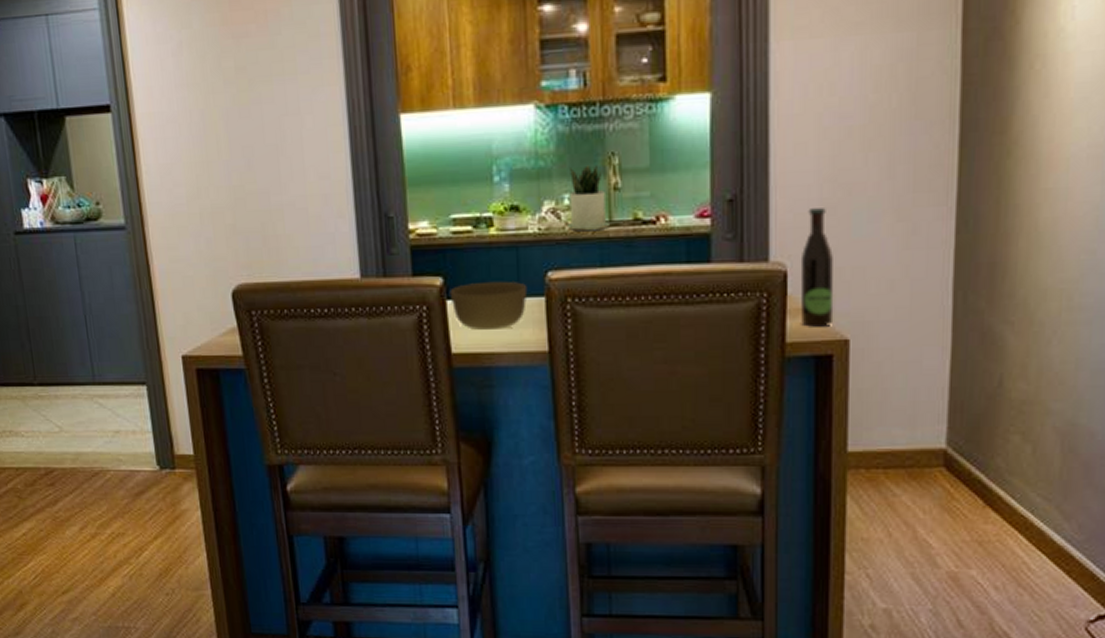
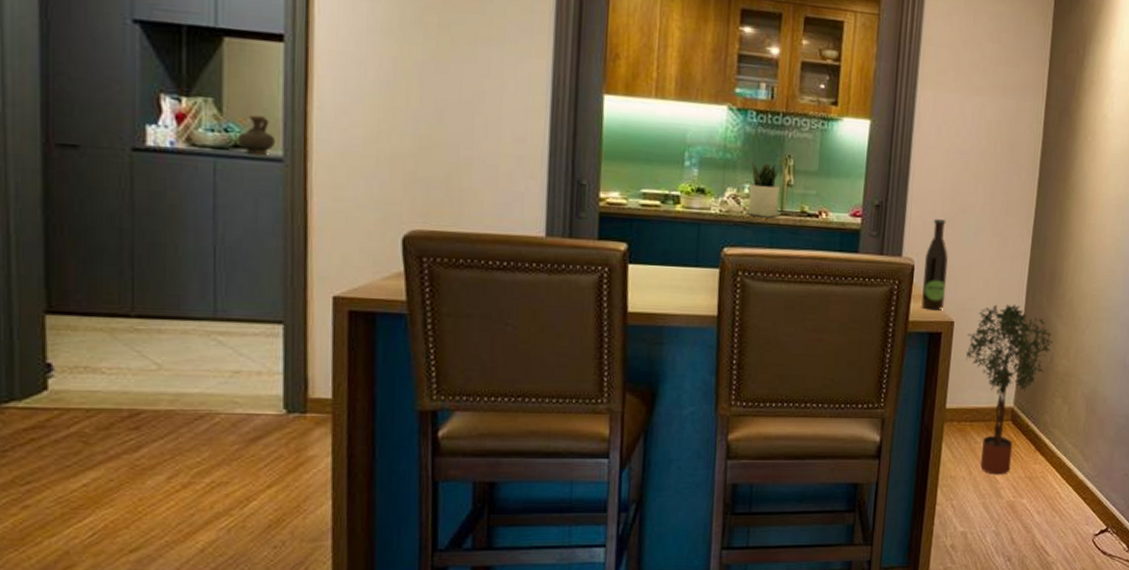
ceramic jug: none [89,187,118,225] -> present [239,114,276,155]
bowl: present [450,281,528,331] -> none [632,251,705,294]
potted tree: none [869,310,1000,536] -> present [965,304,1053,473]

